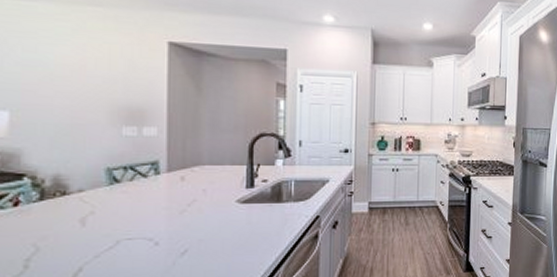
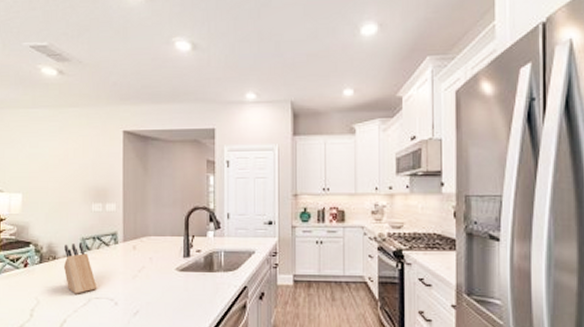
knife block: none [80,174,130,236] -> present [64,242,97,294]

